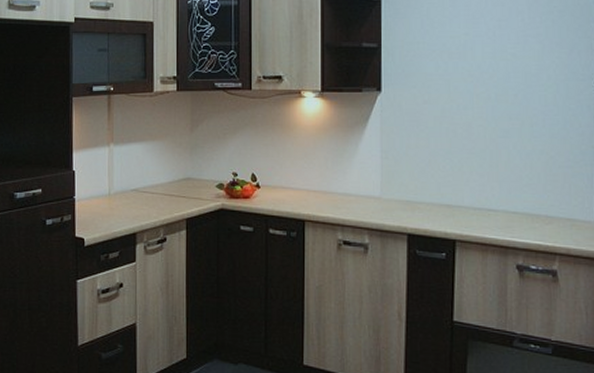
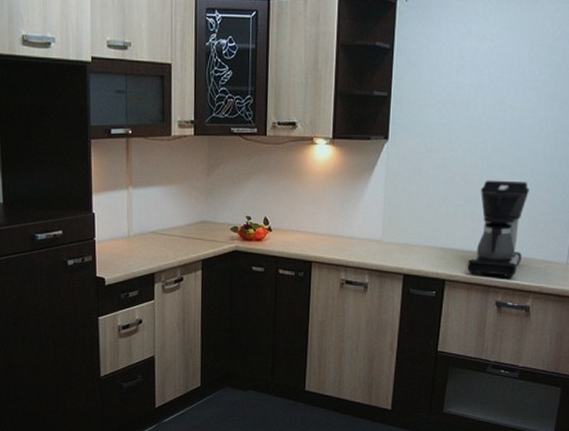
coffee maker: none [479,131,543,239] -> present [467,180,530,278]

